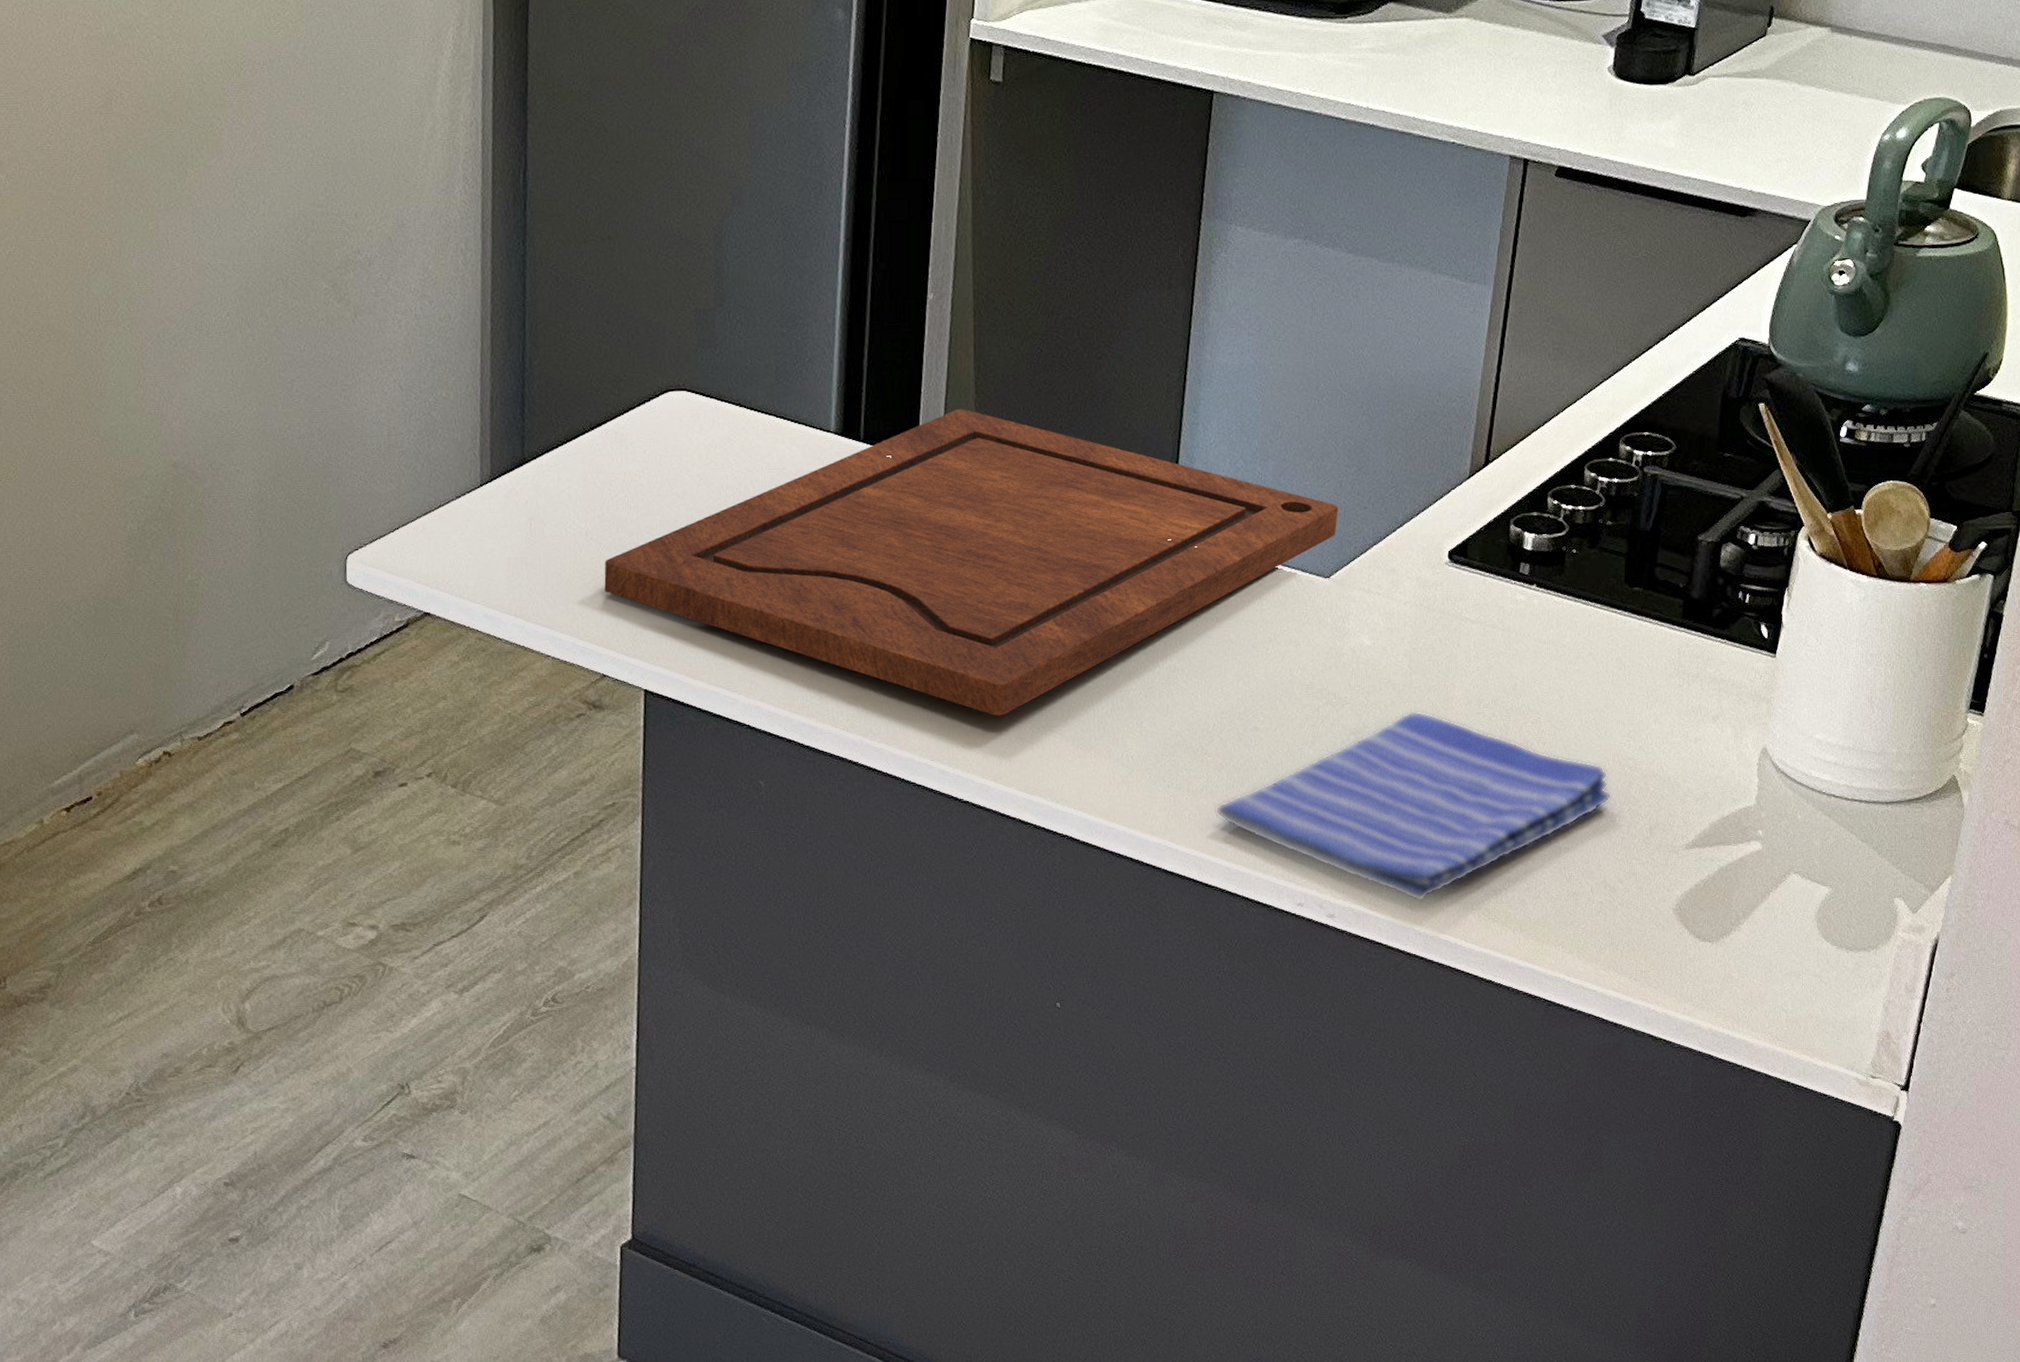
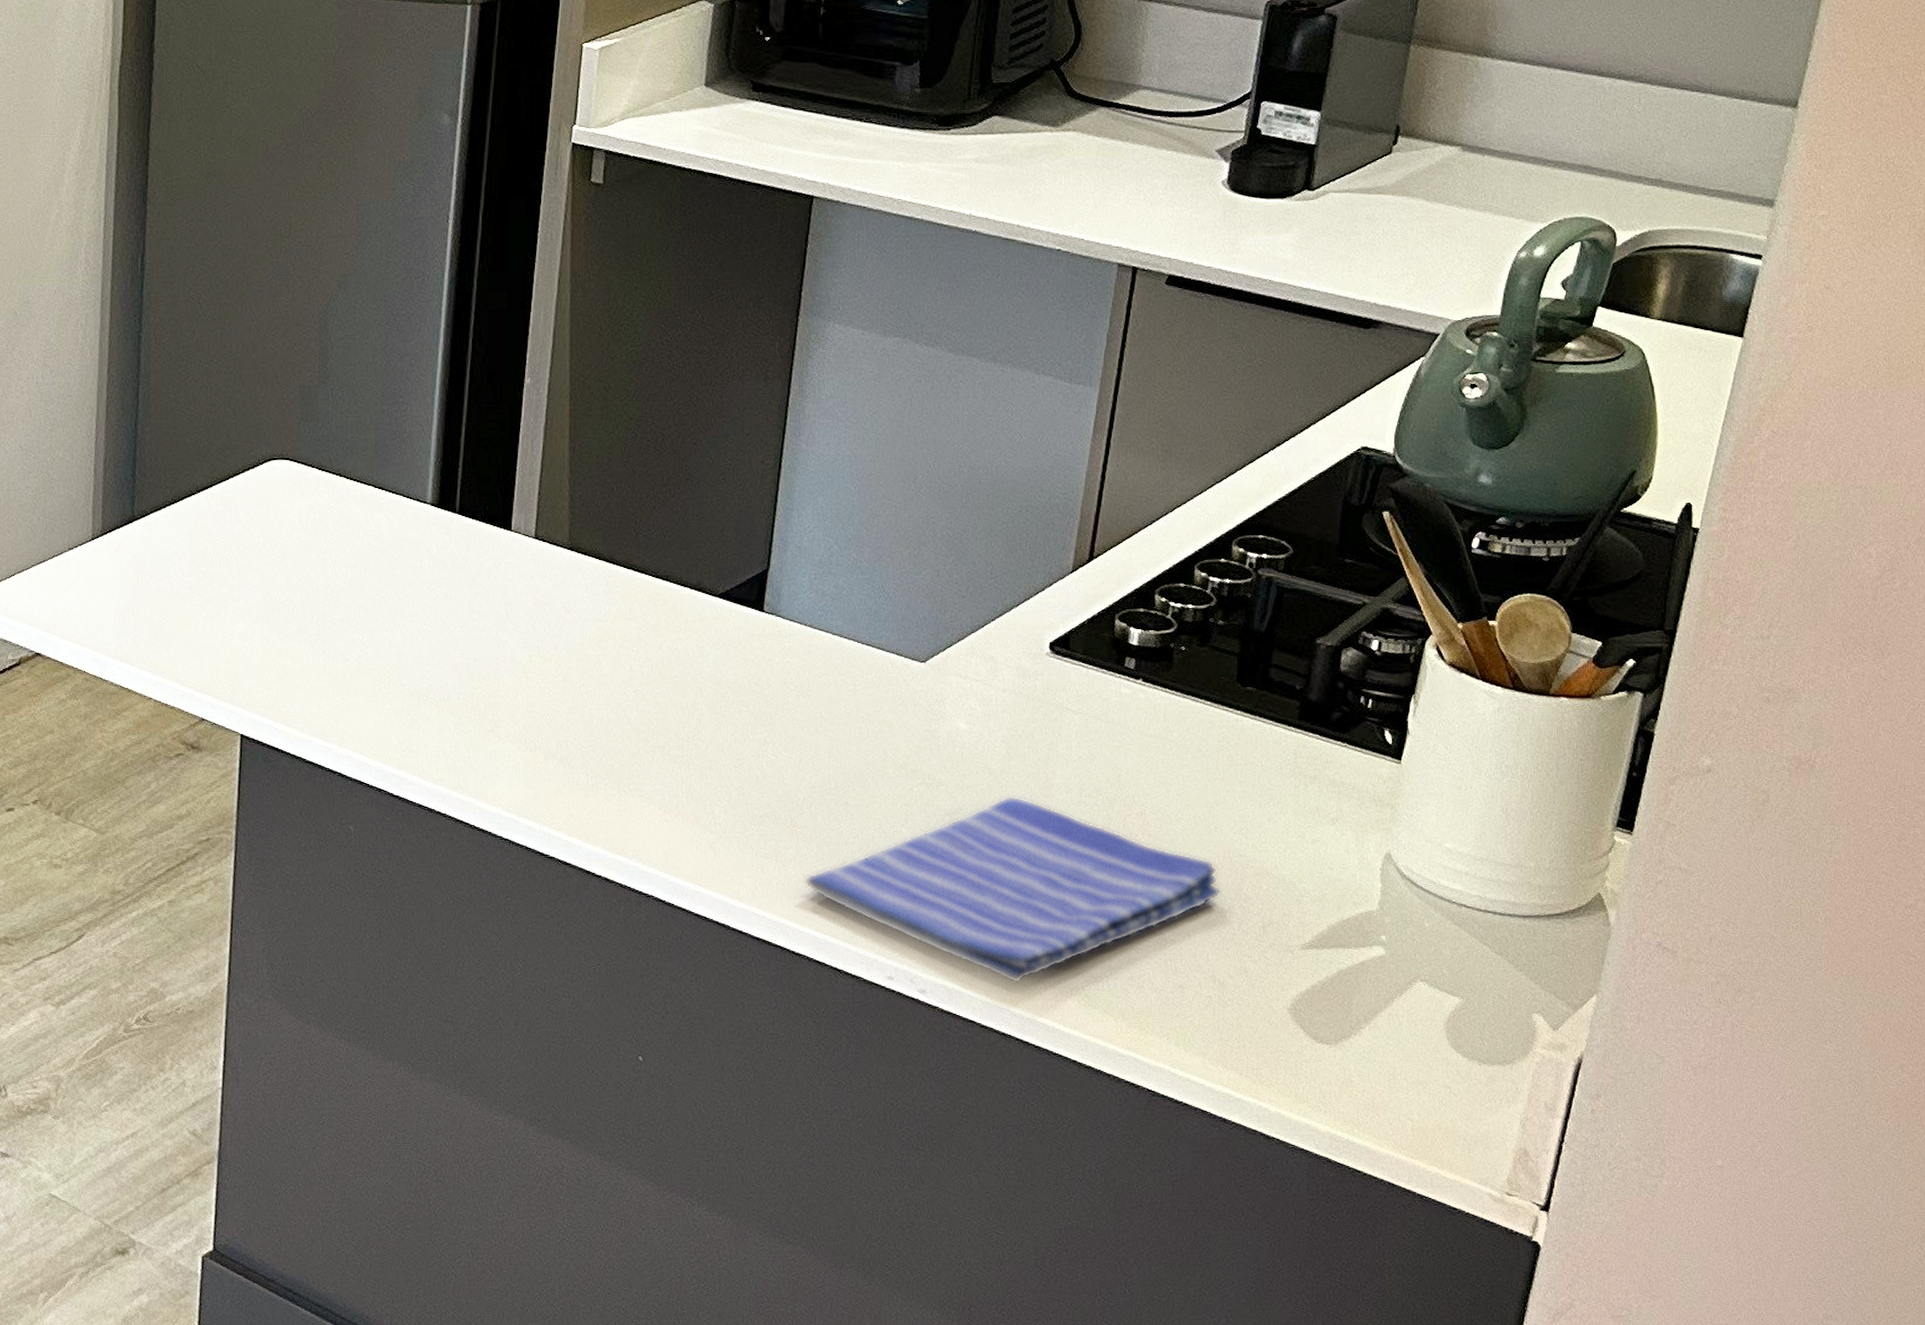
cutting board: present [604,409,1338,717] -> none [206,487,935,778]

